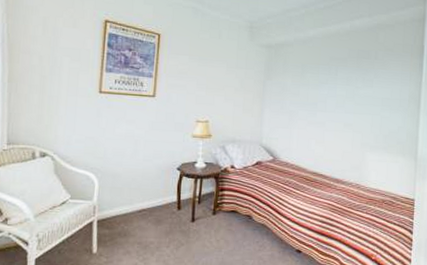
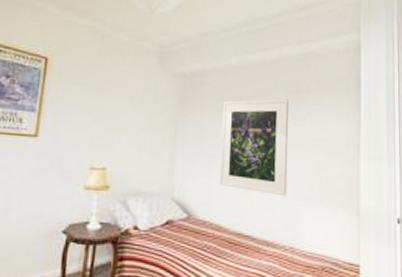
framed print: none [298,64,359,144] -> present [219,99,289,197]

